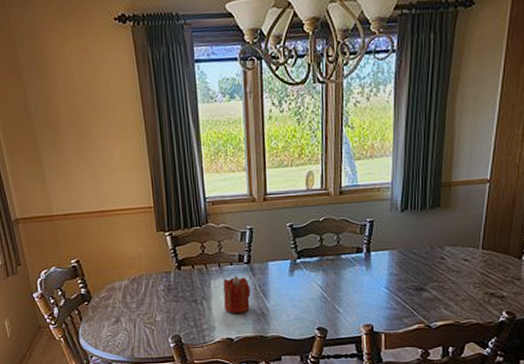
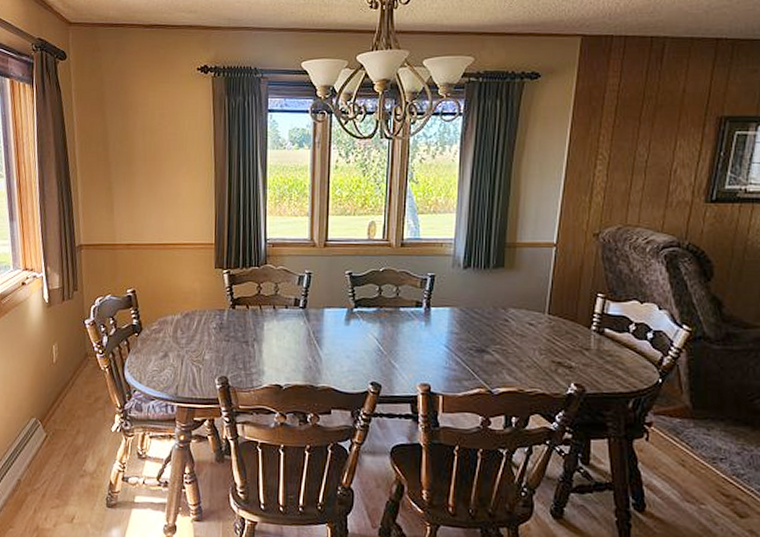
candle: present [223,276,251,314] -> none [275,320,304,360]

